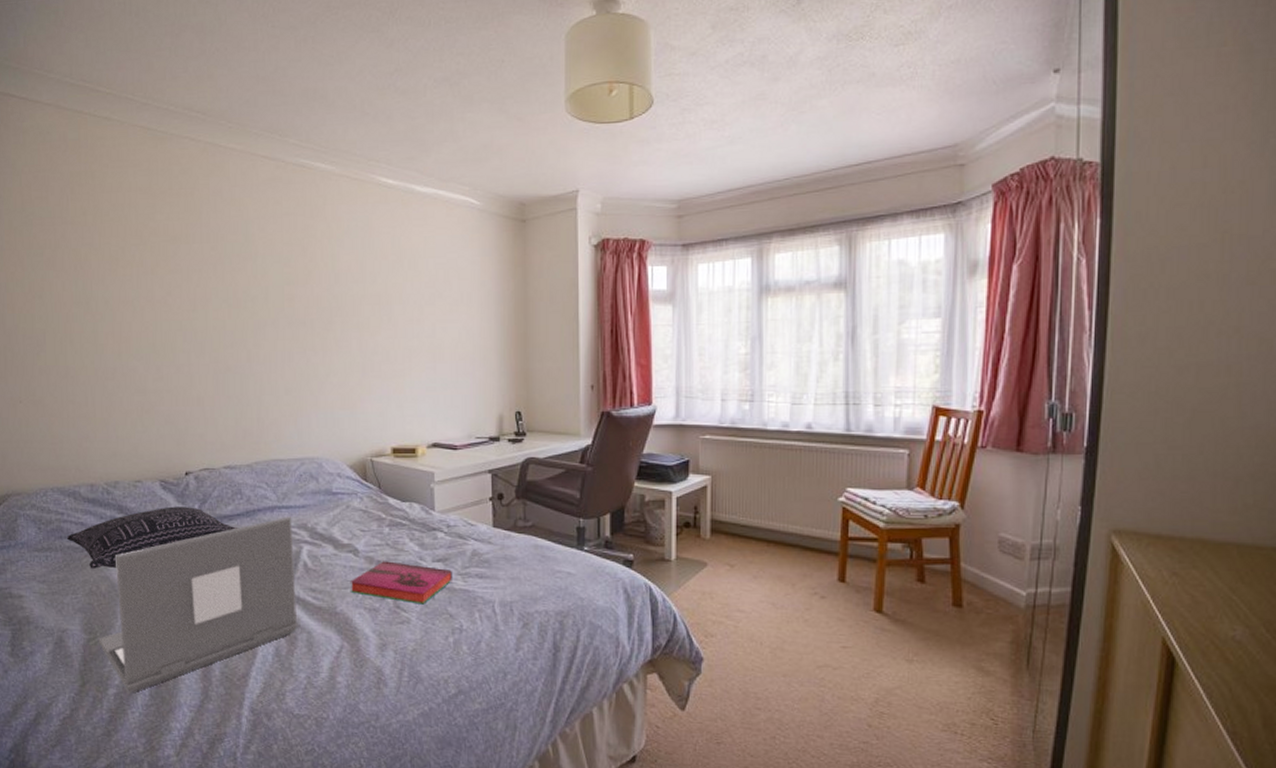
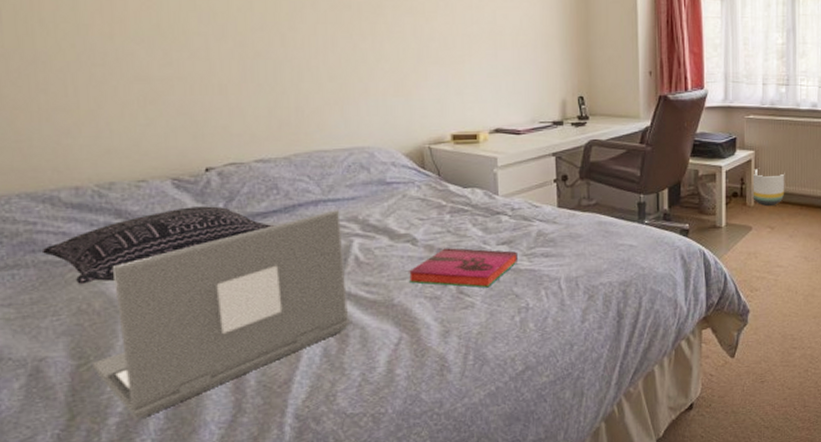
planter: none [707,497,748,541] -> present [751,169,785,207]

